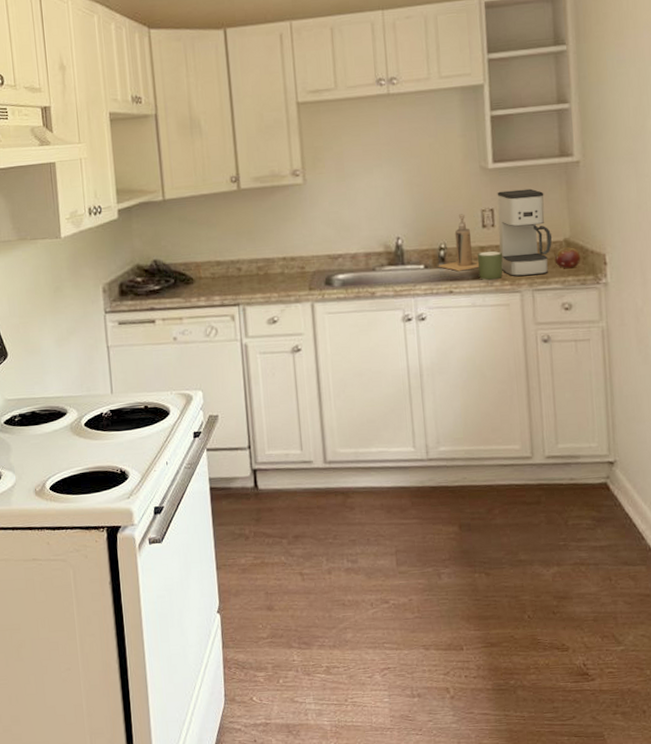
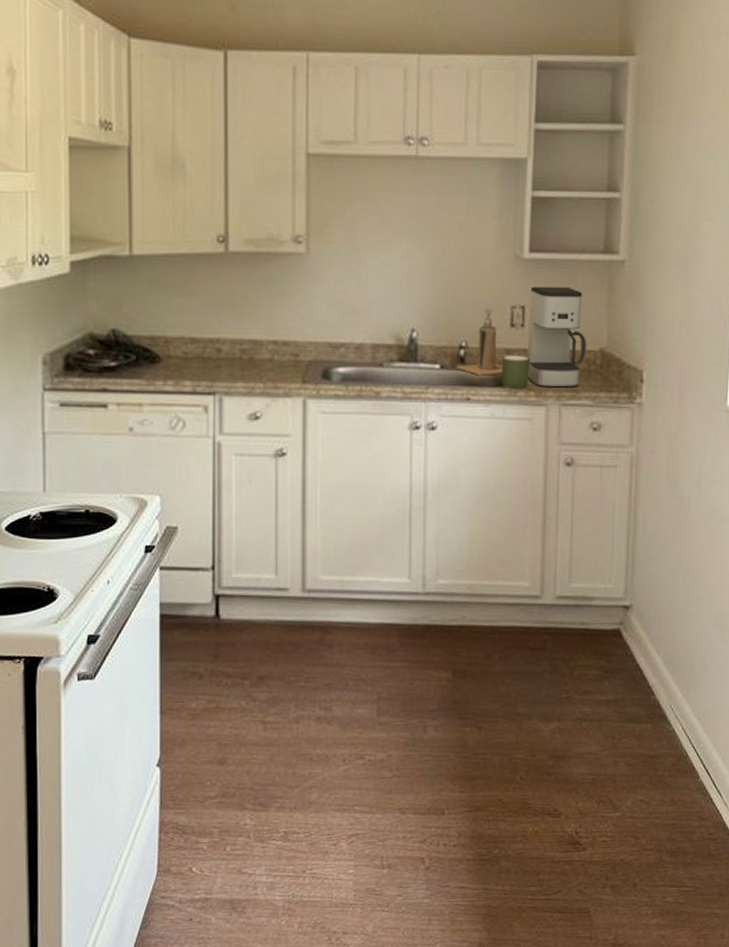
fruit: present [554,247,581,269] -> none [587,359,616,383]

